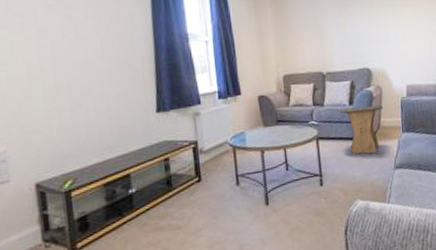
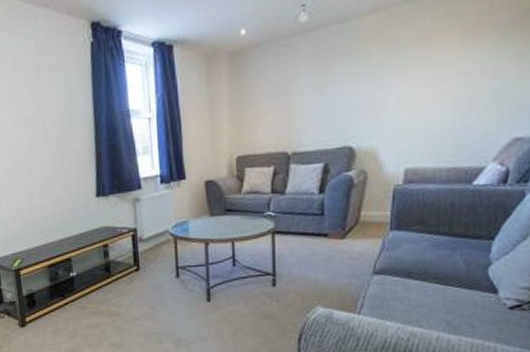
stool: present [339,105,383,154] -> none [305,194,366,254]

